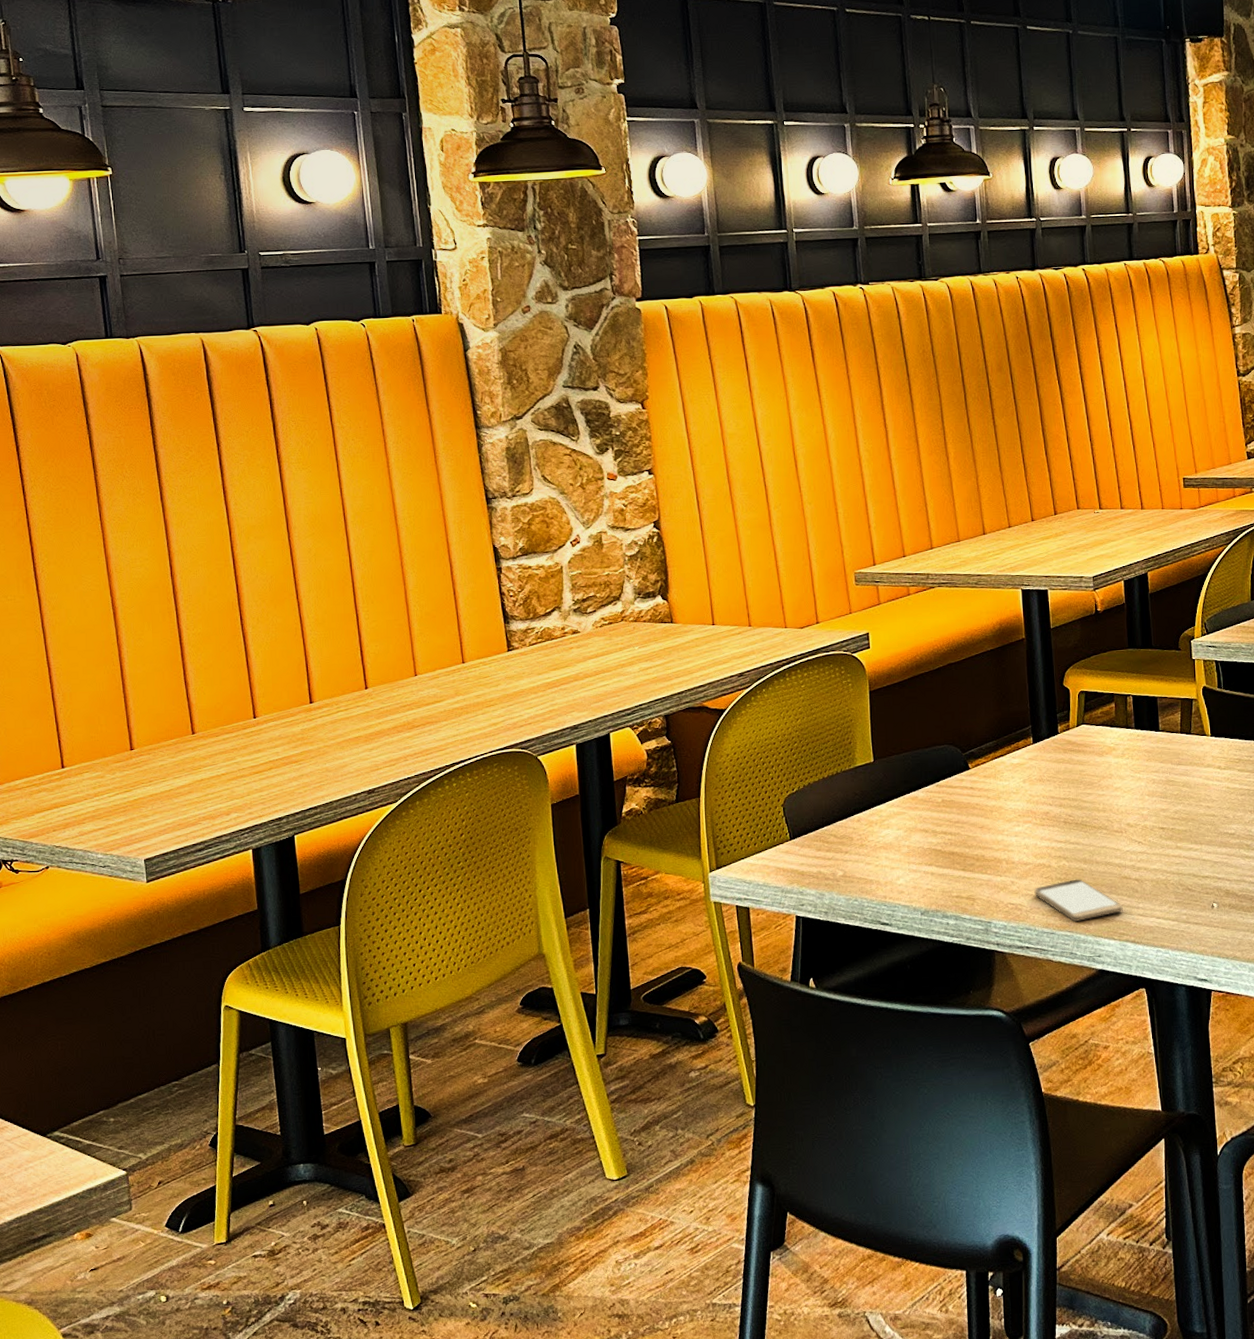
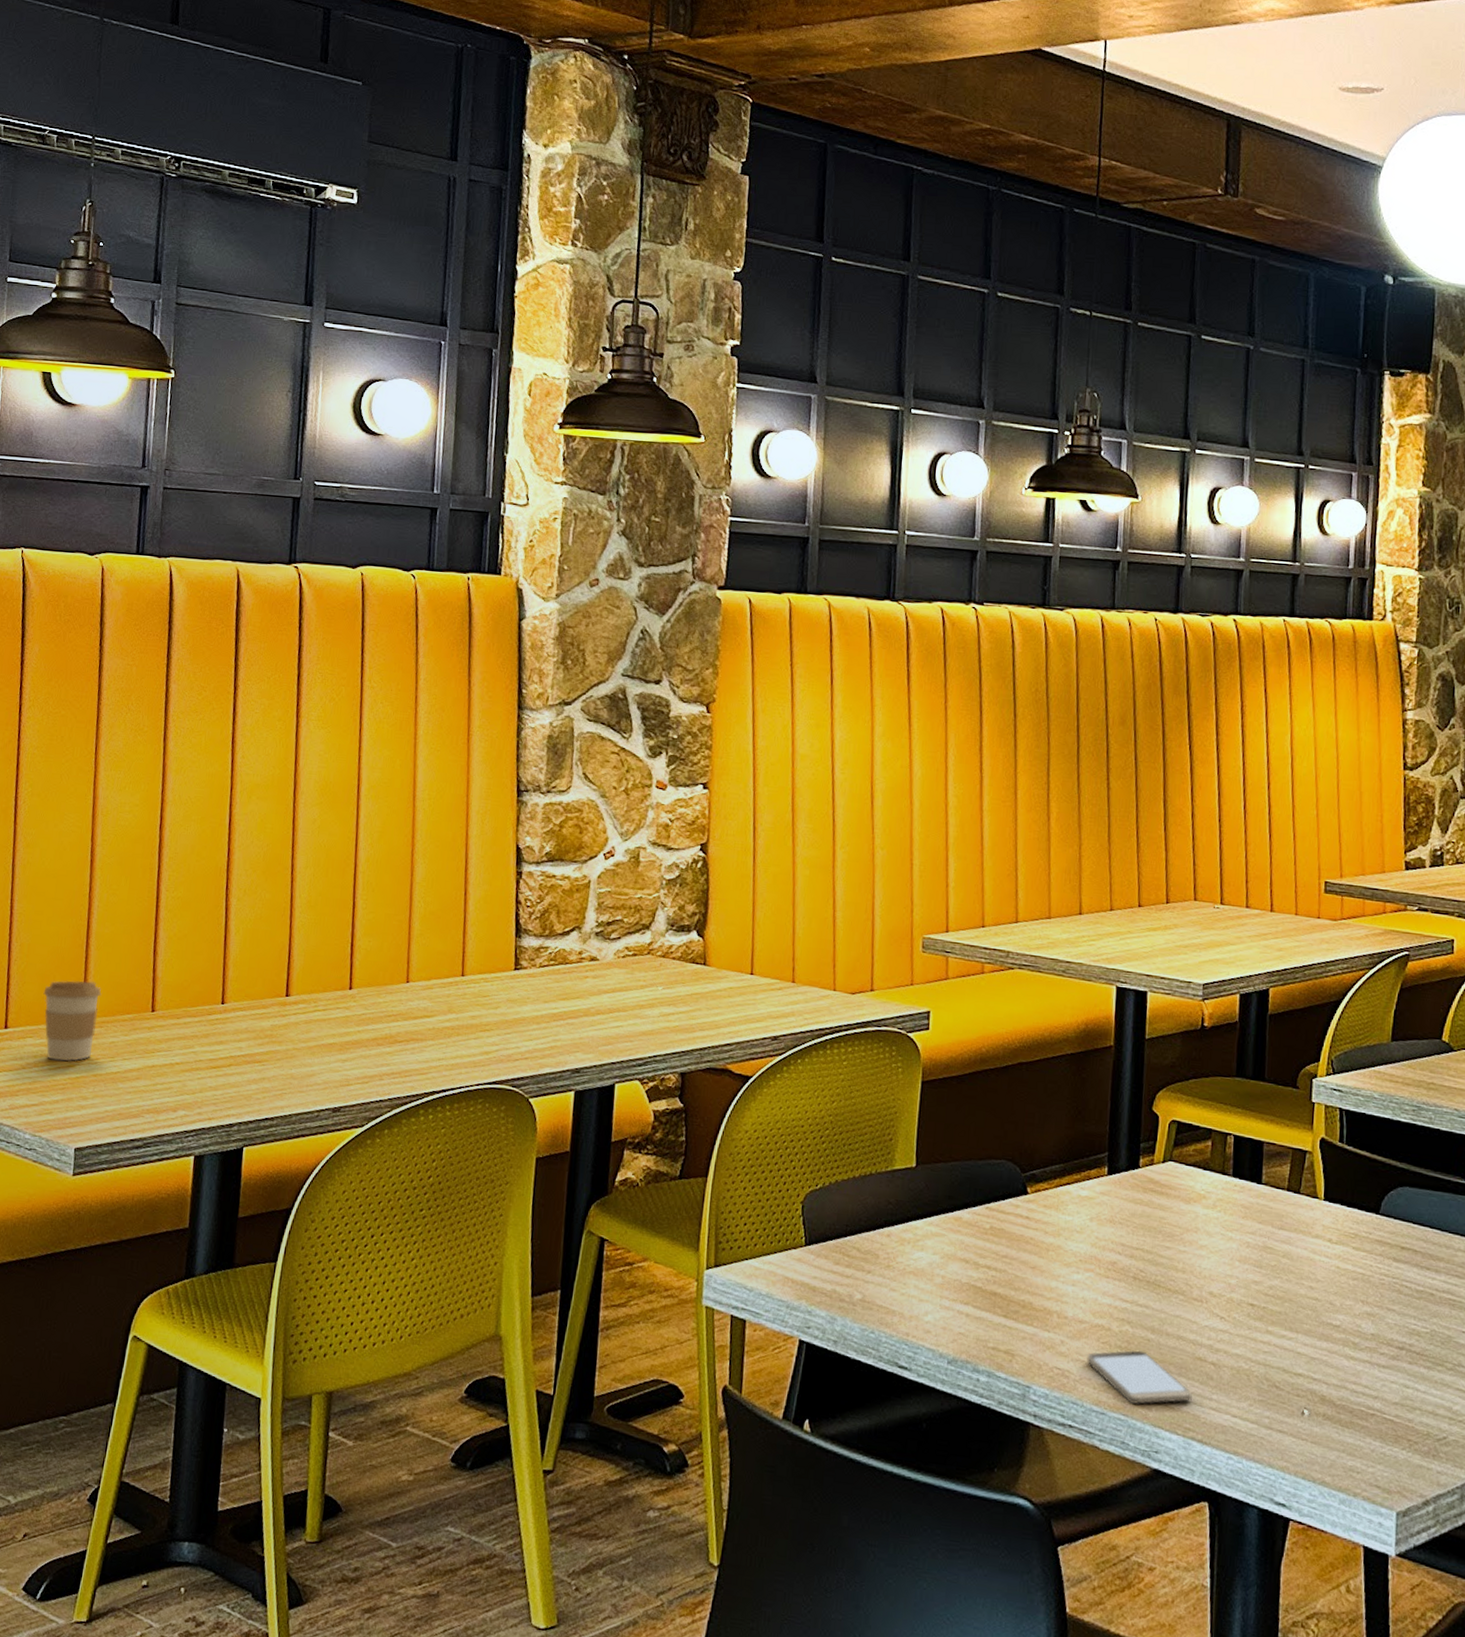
coffee cup: none [91,716,144,789] -> present [43,980,102,1062]

